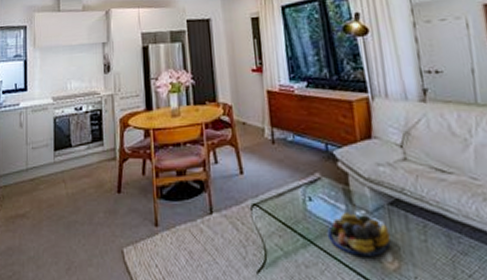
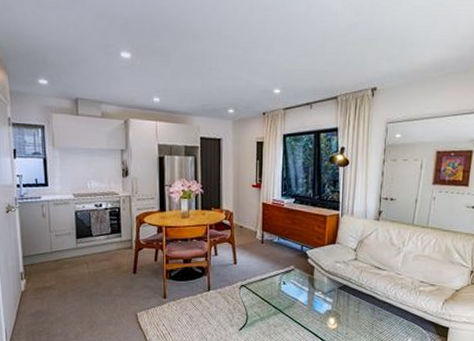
fruit bowl: present [327,211,391,256] -> none [292,292,335,321]

